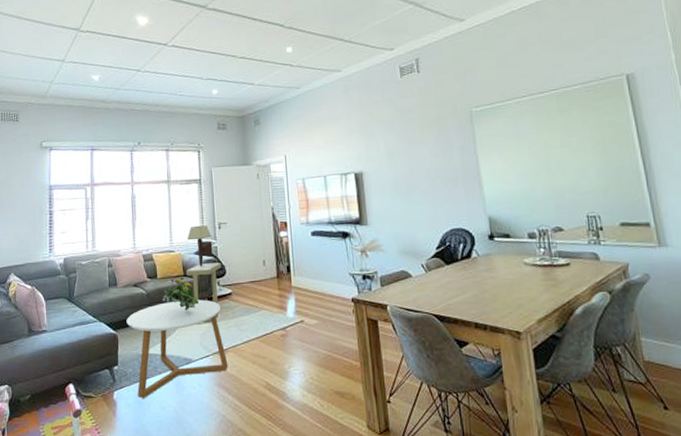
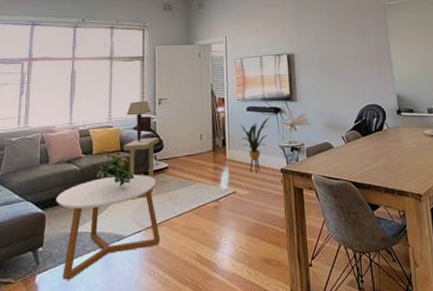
house plant: none [306,242,338,302] -> present [240,117,271,173]

